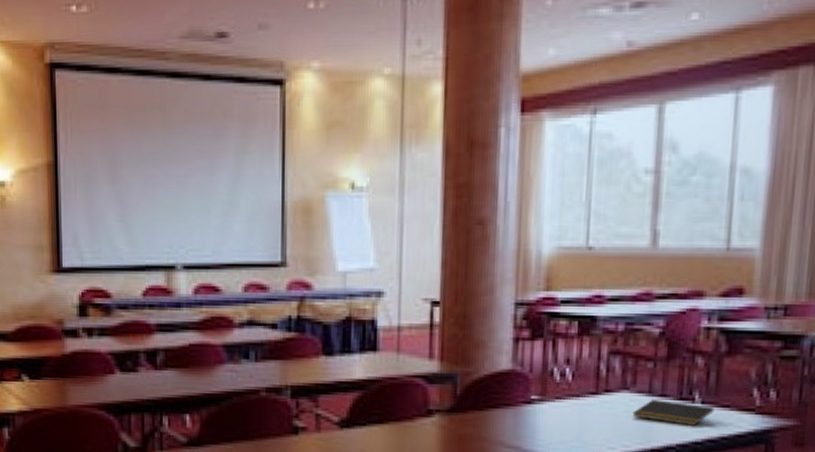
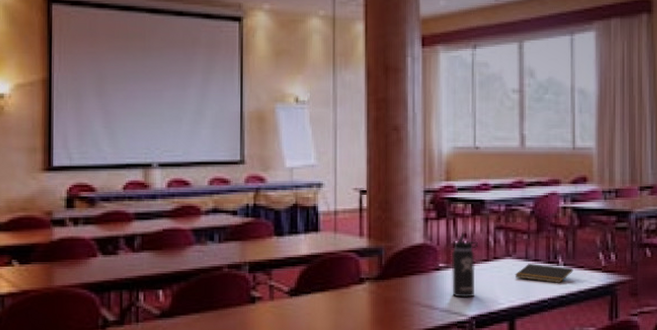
thermos bottle: none [546,357,584,439] -> present [451,232,478,298]

